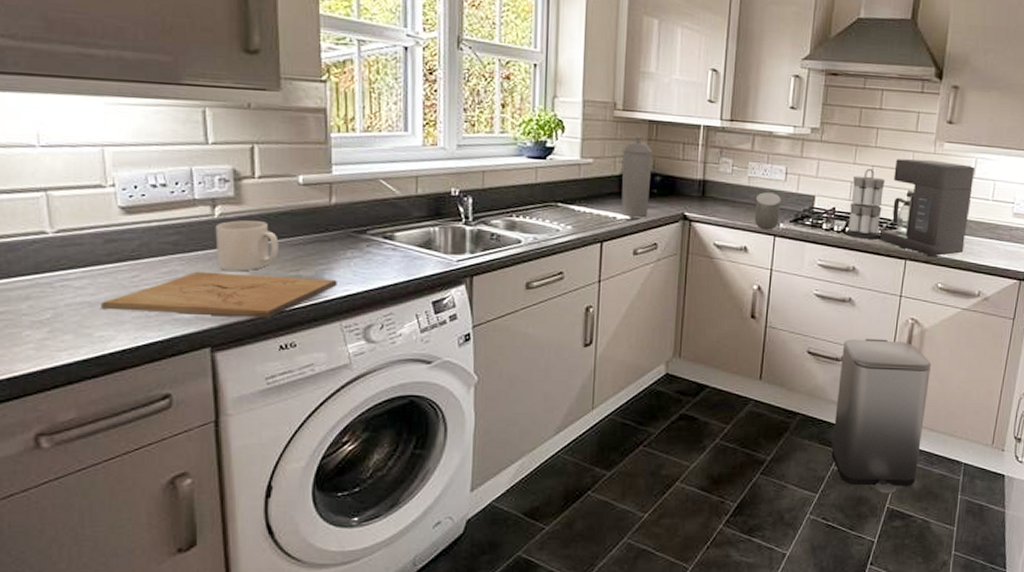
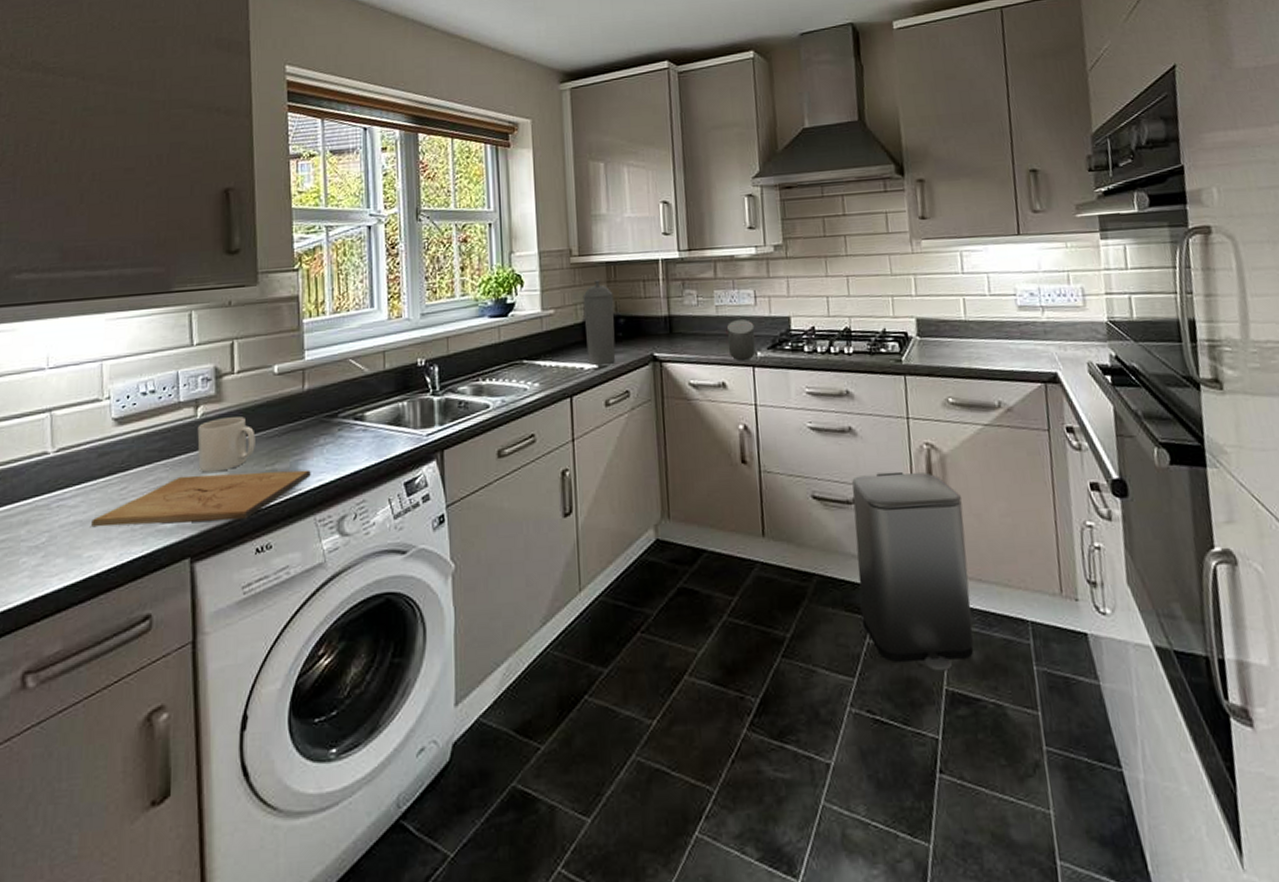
spice rack: present [844,168,886,239] -> none [828,279,871,358]
coffee maker: present [880,158,976,257] -> none [870,260,970,368]

